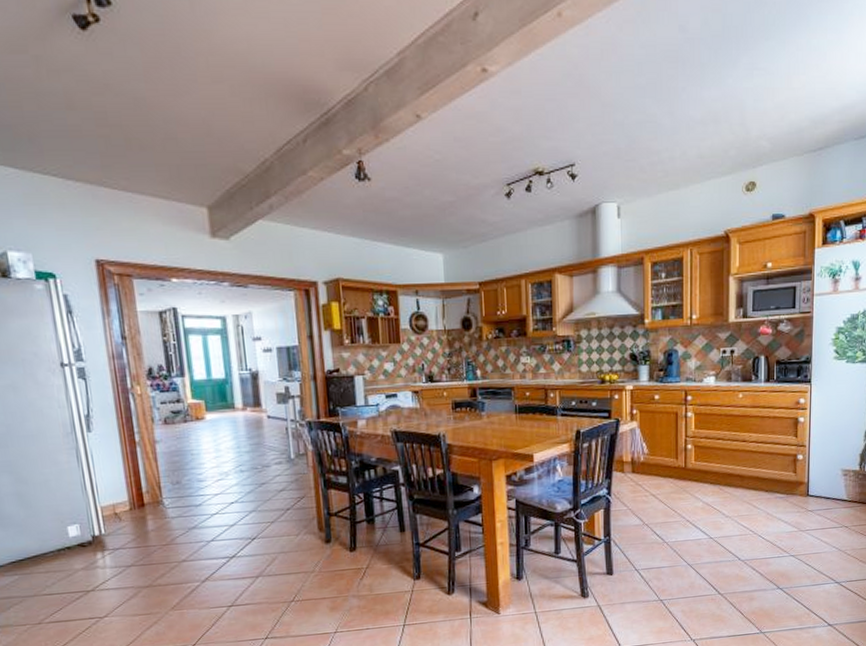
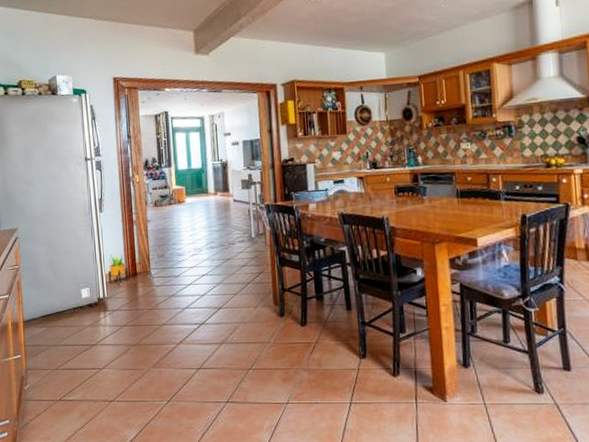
potted plant: none [104,482,133,518] -> present [108,253,128,283]

